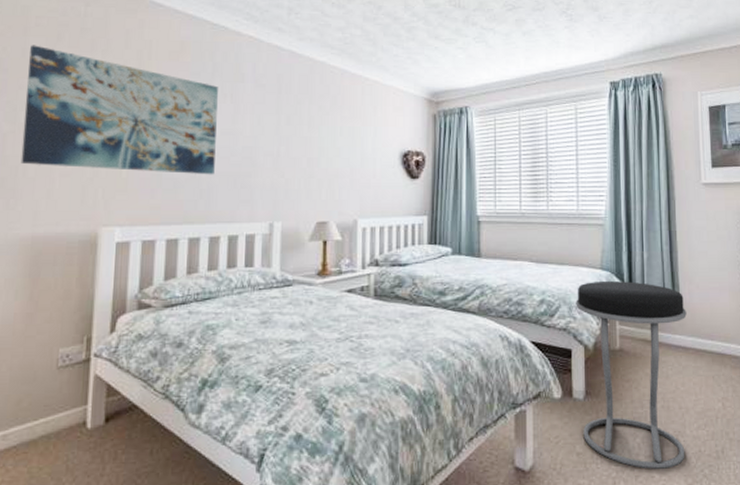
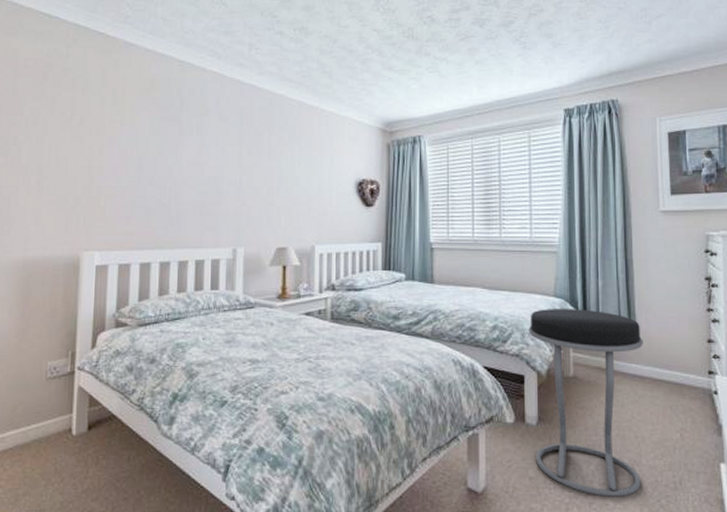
wall art: present [20,45,218,175] -> none [13,85,185,204]

